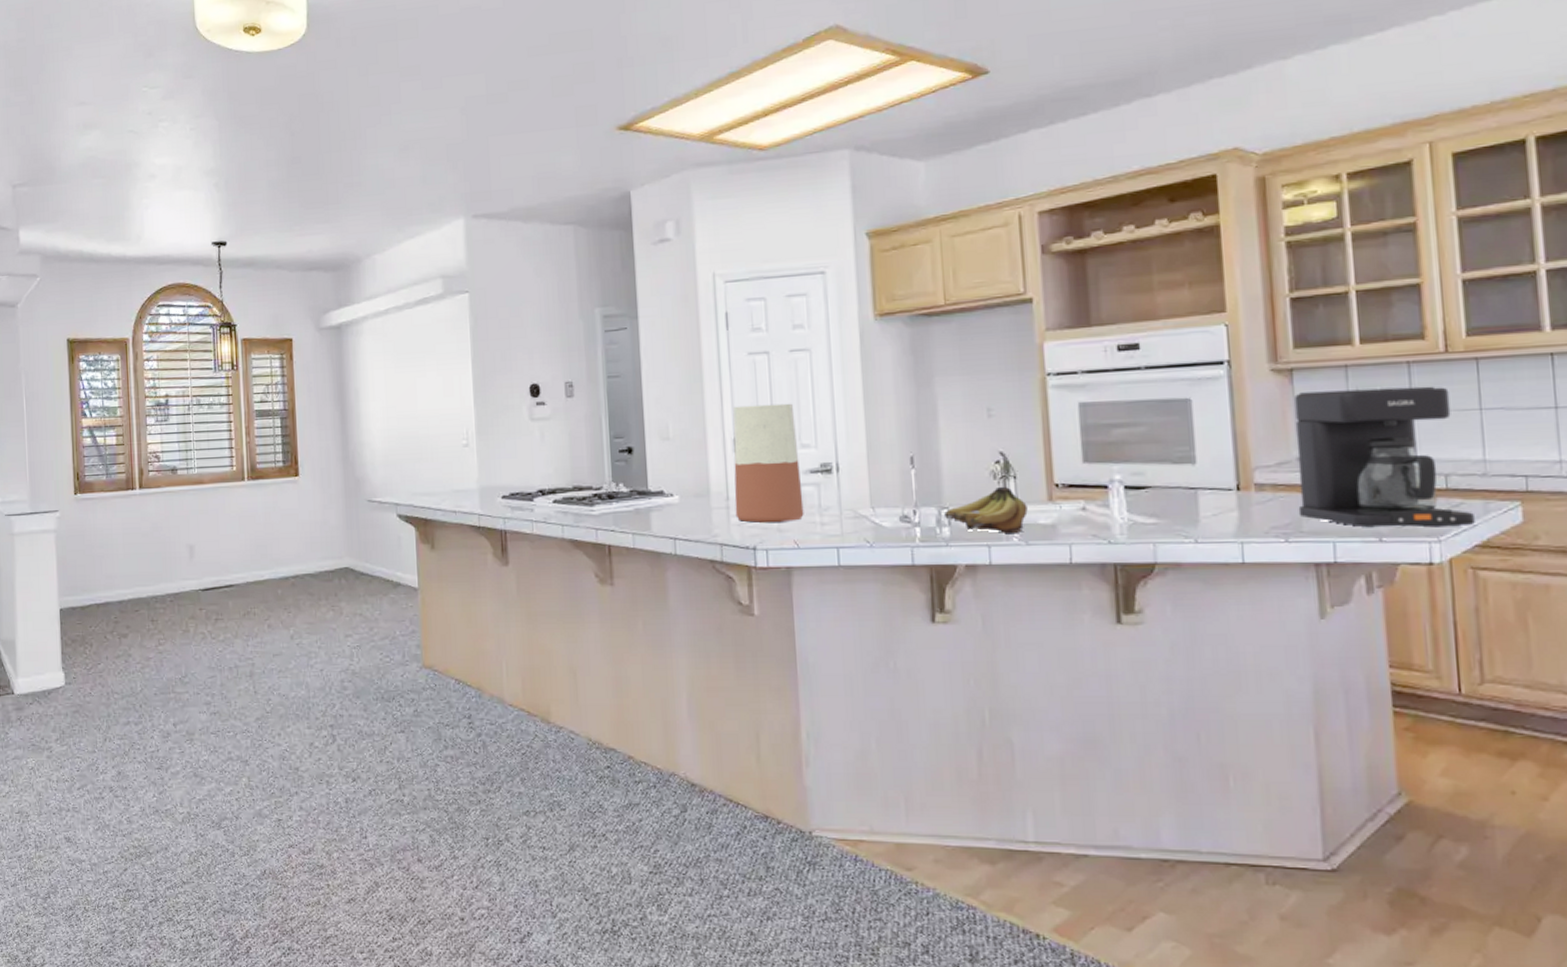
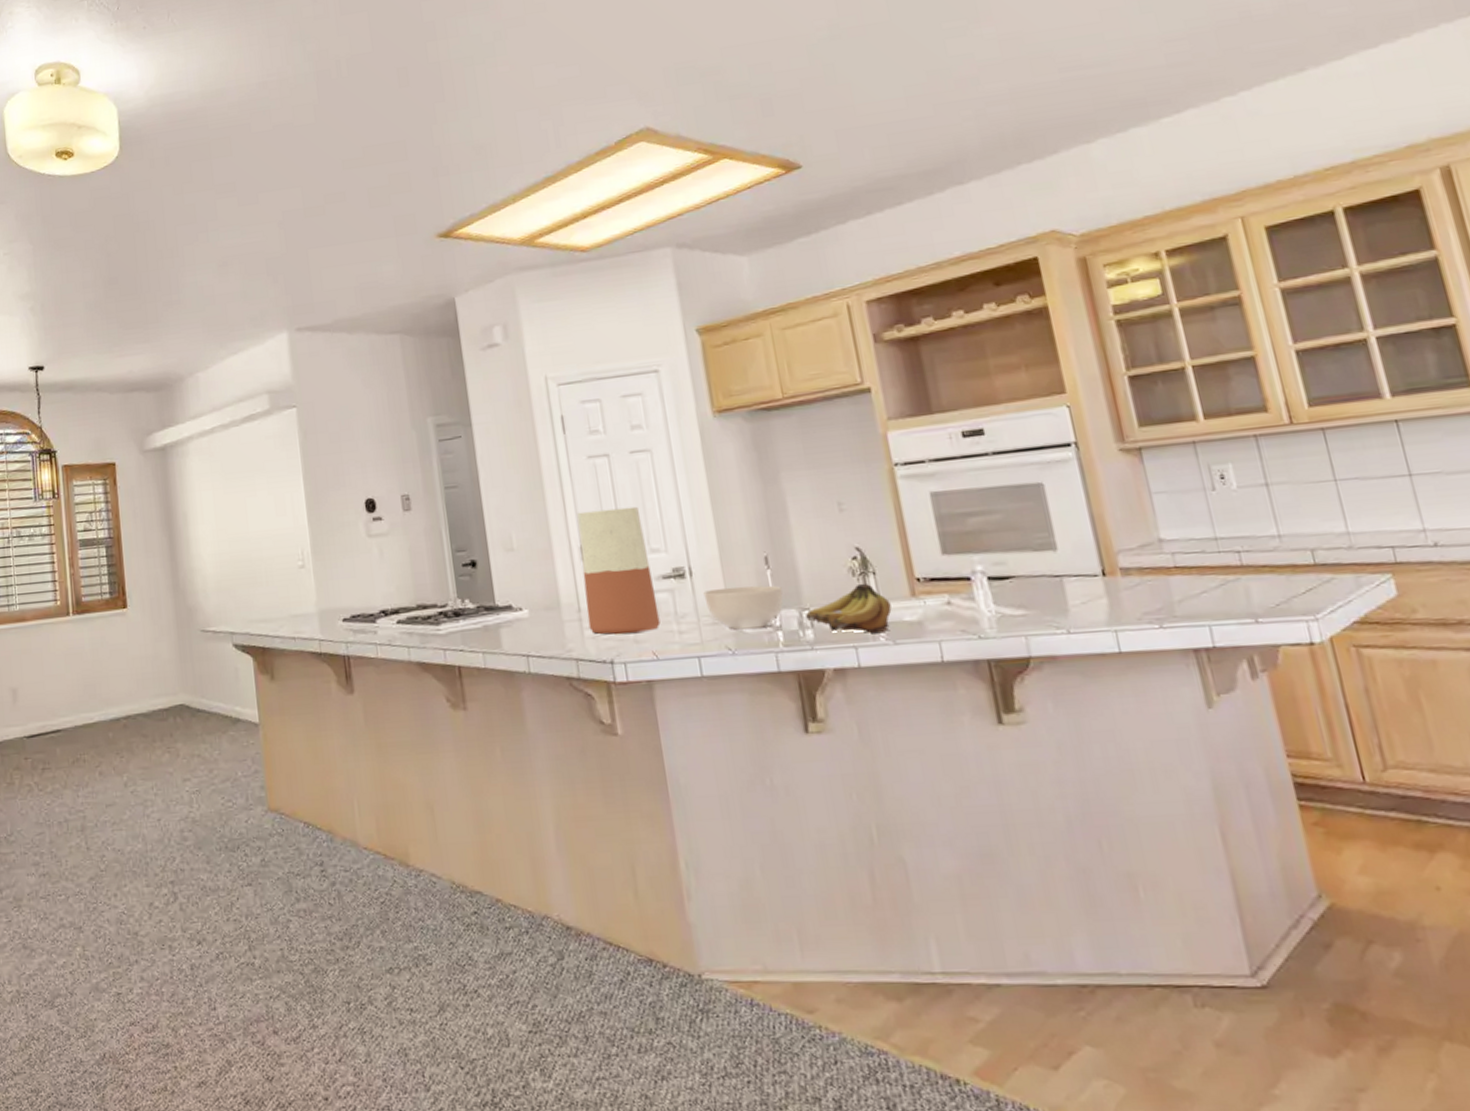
bowl: none [848,483,924,524] -> present [703,585,783,630]
coffee maker: present [1295,386,1475,528] -> none [1147,458,1350,609]

